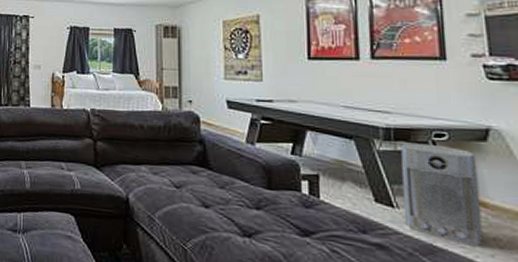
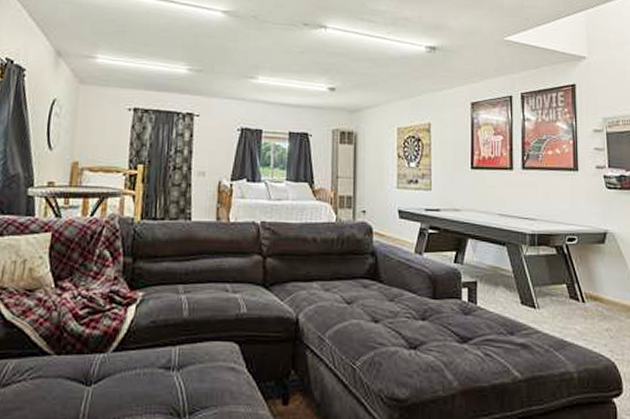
air purifier: present [401,142,484,247] -> none [542,247,600,338]

